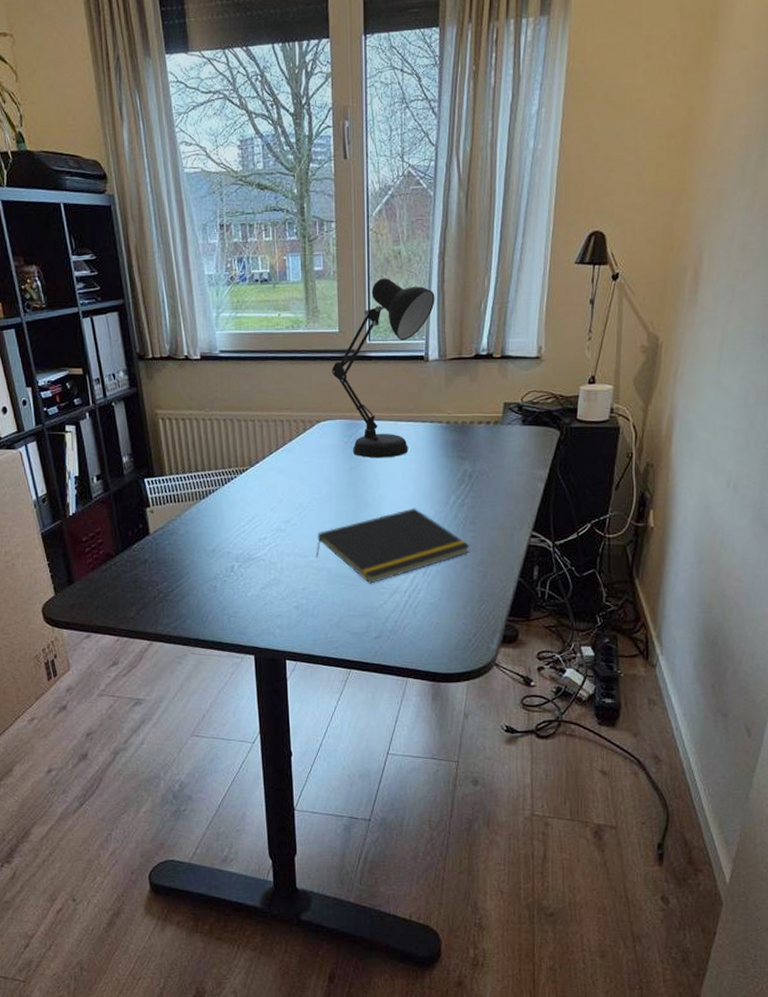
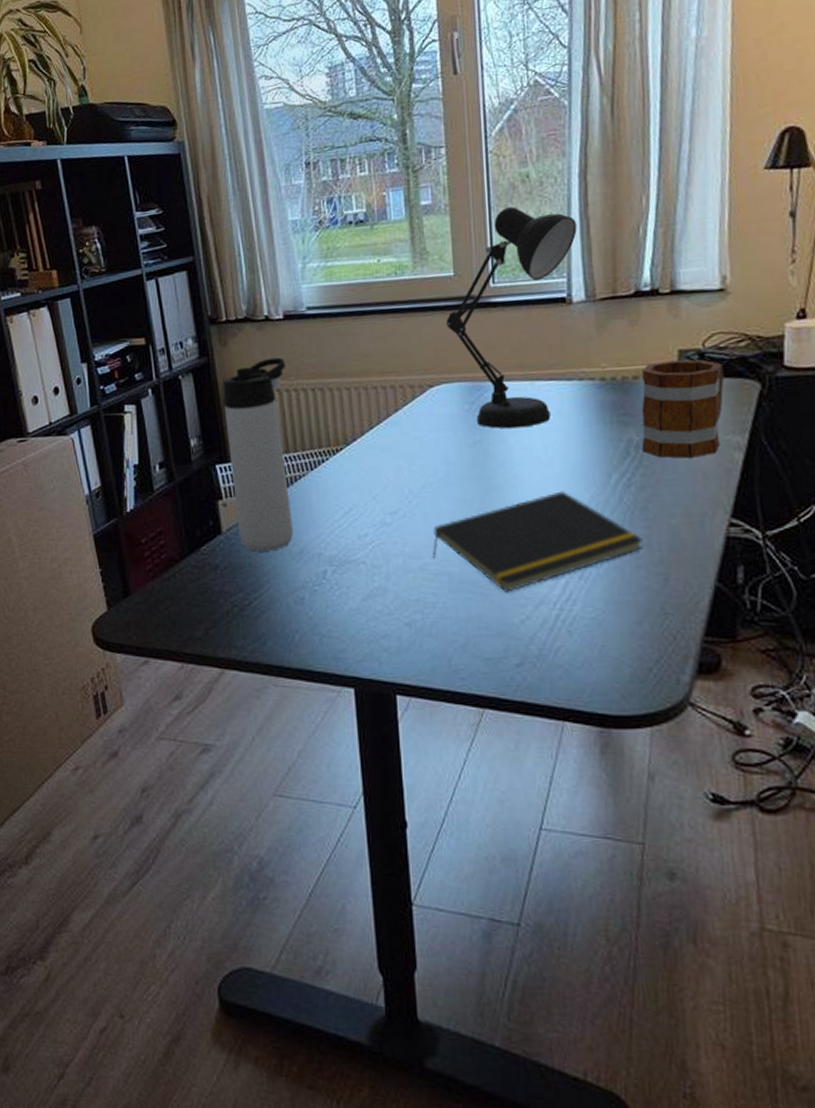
thermos bottle: none [150,391,208,550] -> present [223,357,293,552]
mug: none [473,410,535,486] -> present [641,359,724,459]

